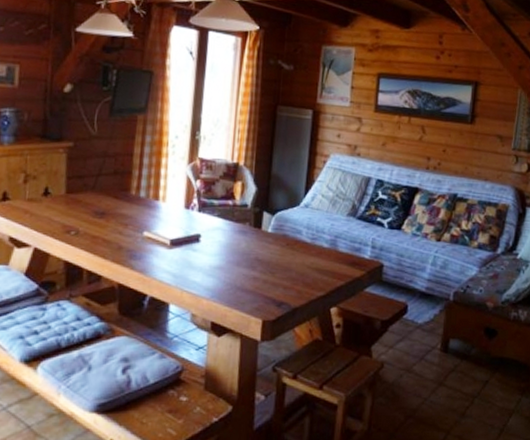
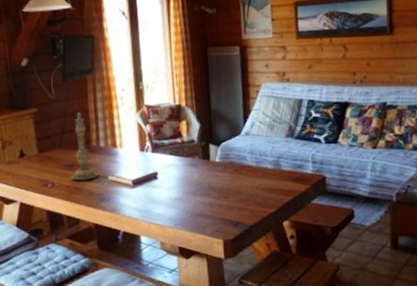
candlestick: none [99,153,133,233] -> present [70,111,99,181]

